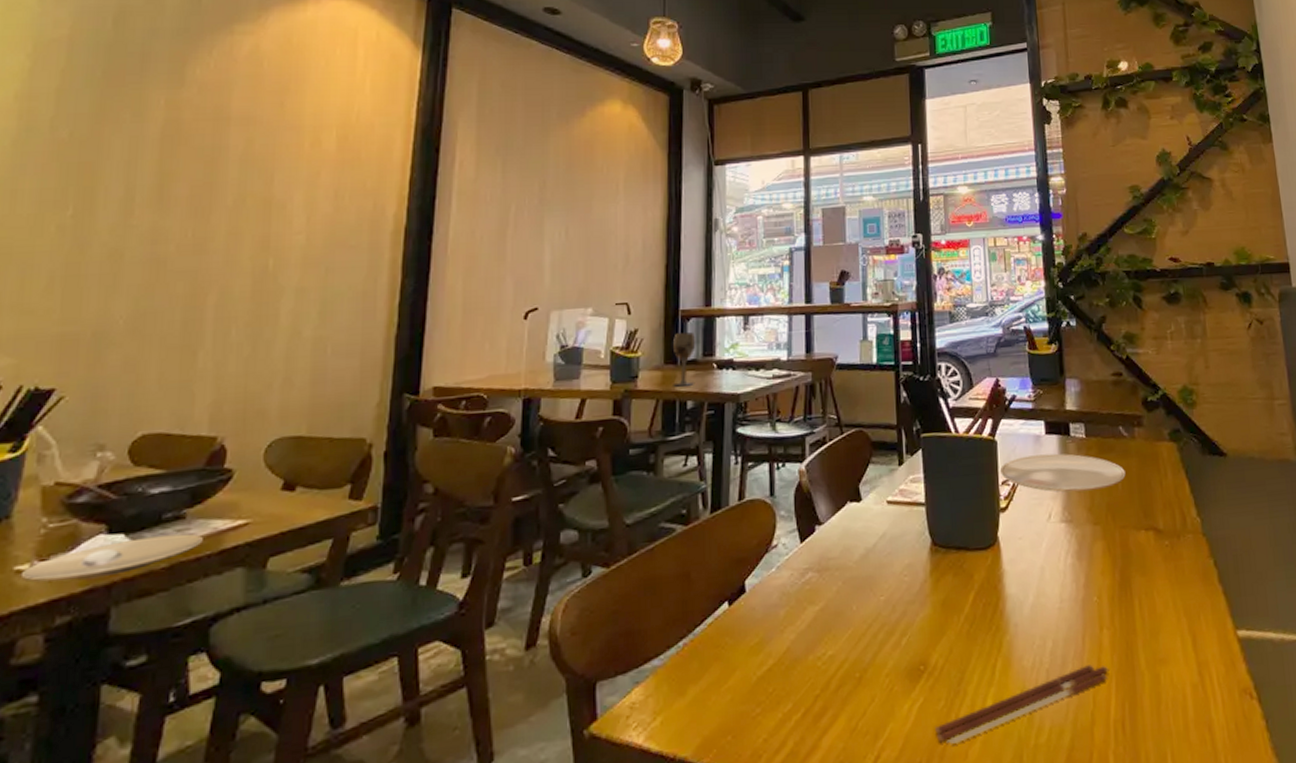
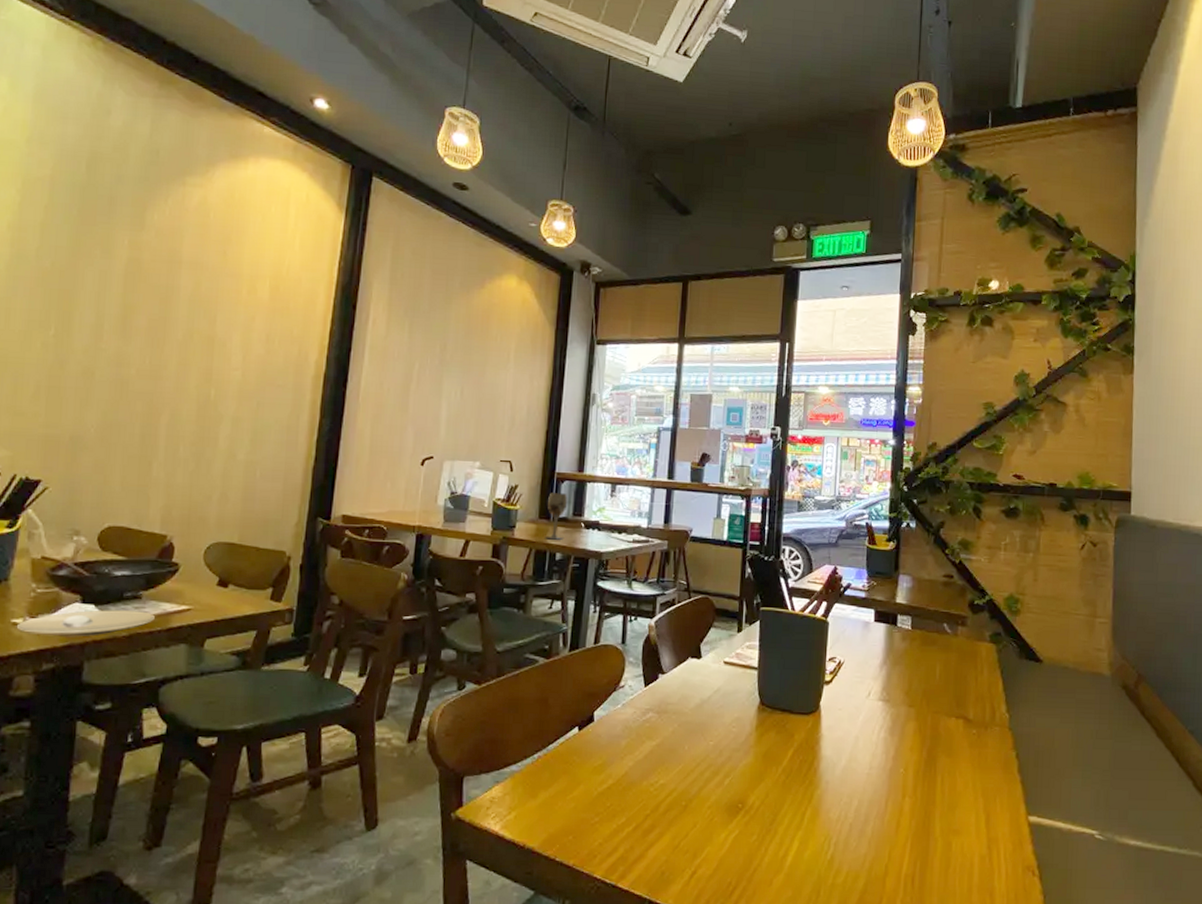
chopsticks: present [934,665,1109,744] -> none [745,825,906,872]
plate: present [1000,453,1126,493] -> none [829,639,944,677]

